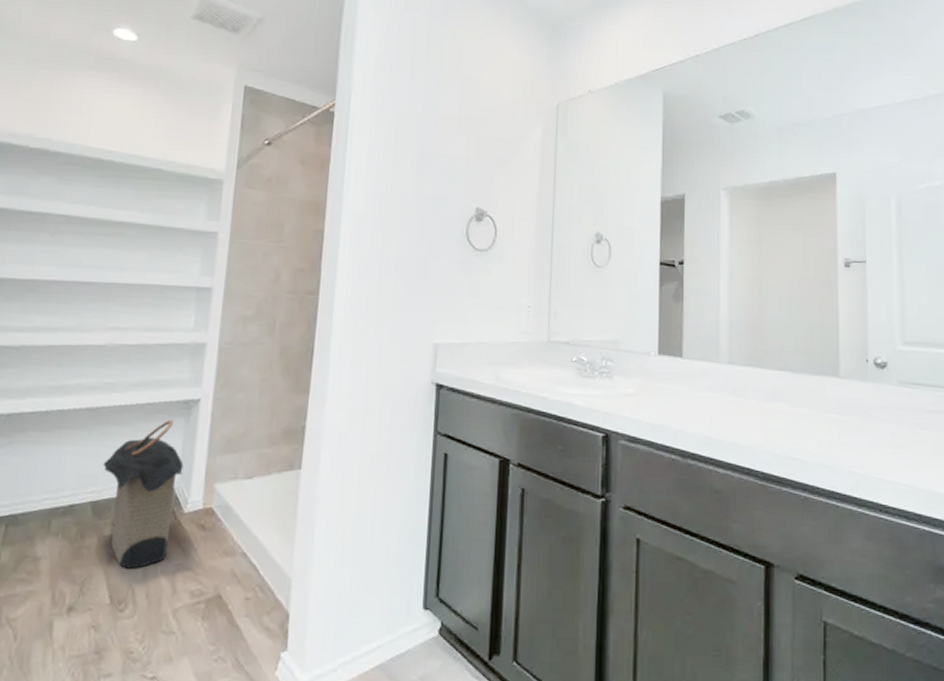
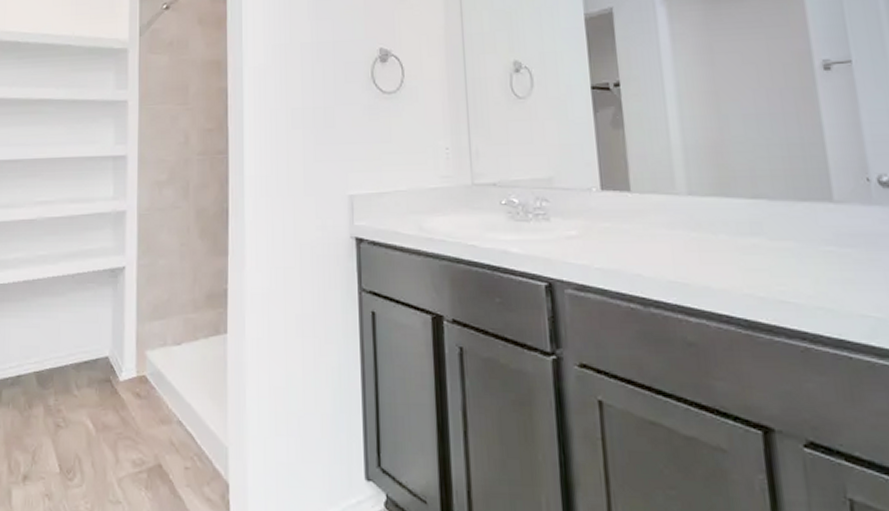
laundry hamper: present [103,419,184,569] -> none [43,288,115,438]

